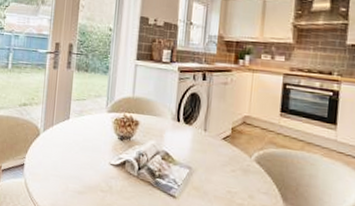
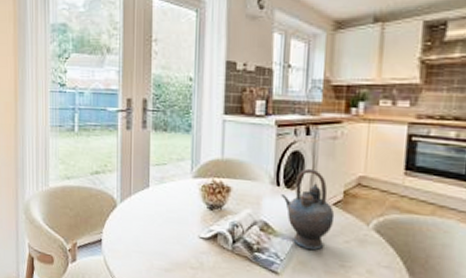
teapot: none [180,107,224,177] -> present [281,168,335,250]

